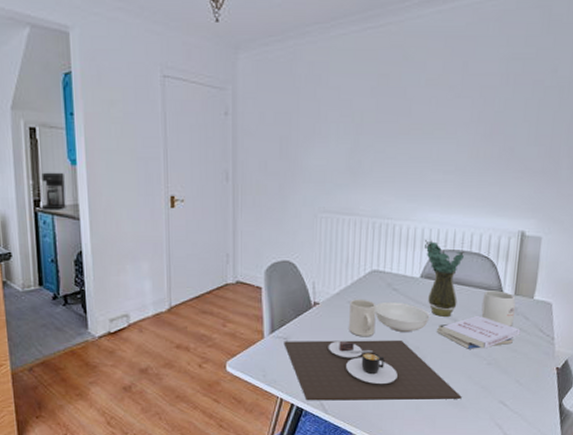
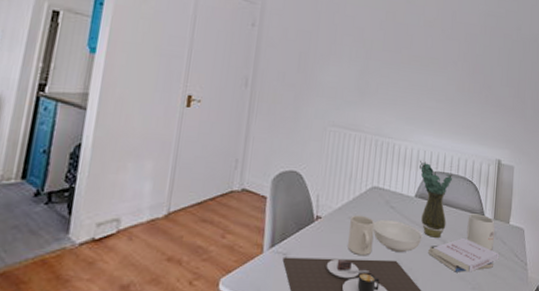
coffee maker: present [41,172,66,210] -> none [45,56,80,97]

